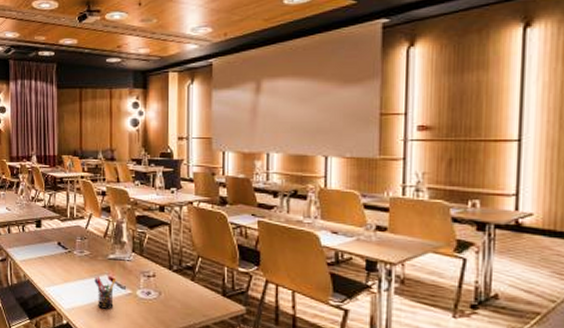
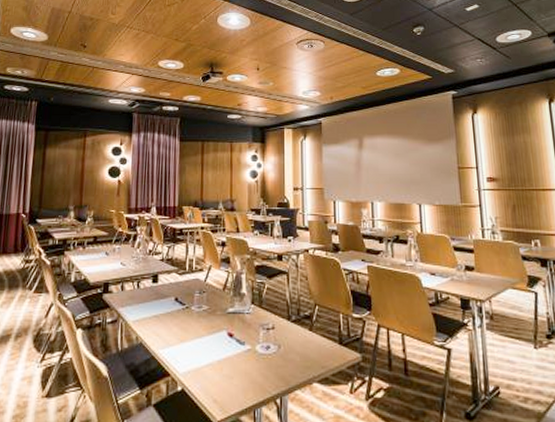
pen holder: present [94,276,117,309] -> none [213,332,236,369]

